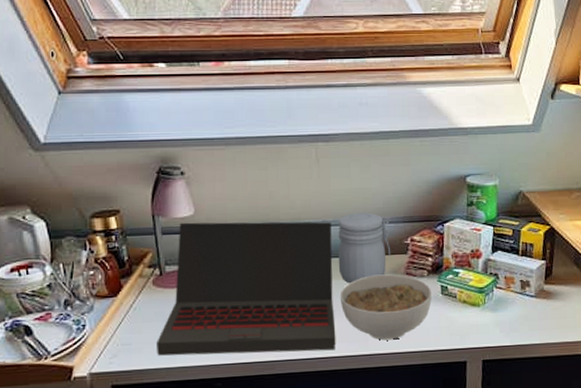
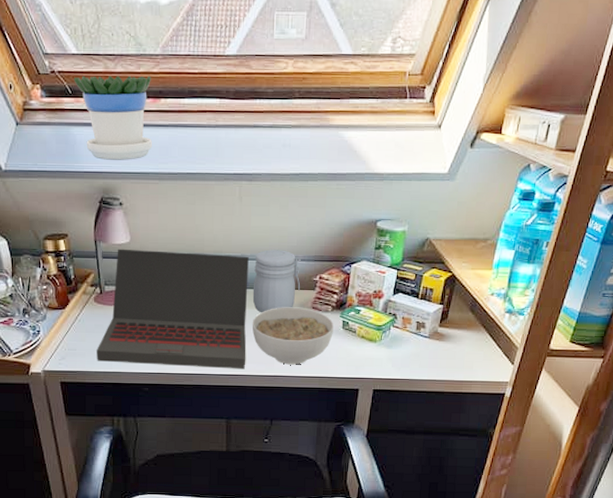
flowerpot: none [126,39,216,127] -> present [74,75,152,160]

